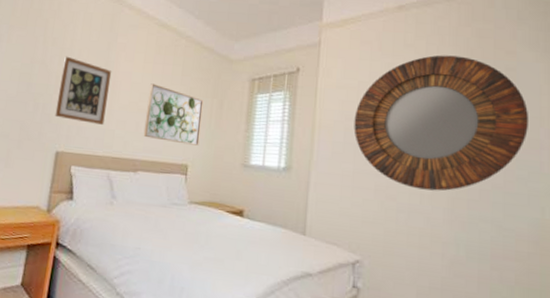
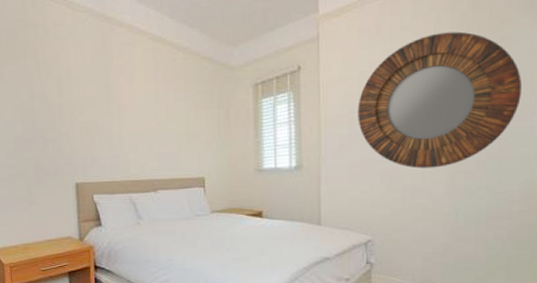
wall art: present [55,56,112,126] -> none [63,86,117,152]
wall art: present [143,83,204,146] -> none [155,102,212,158]

